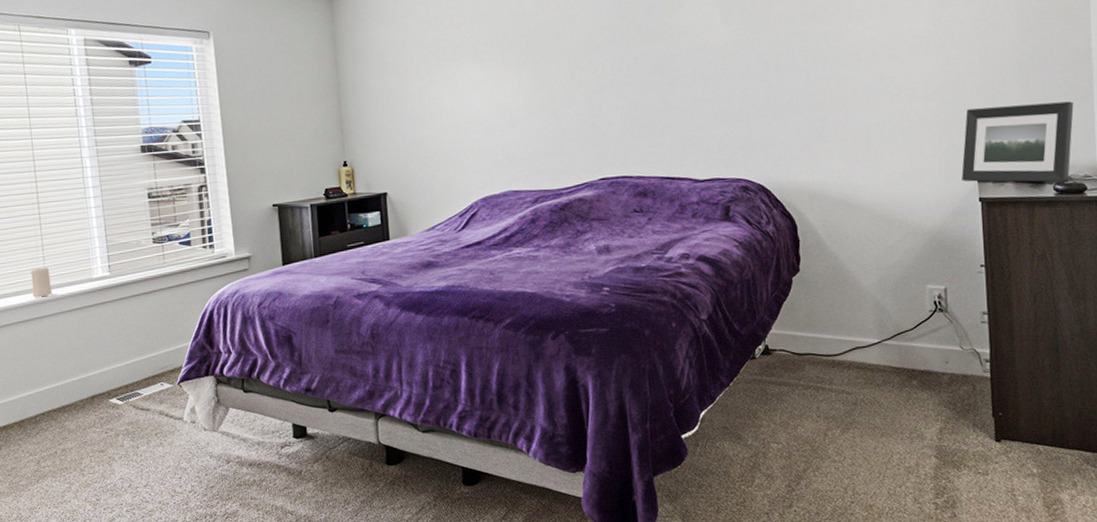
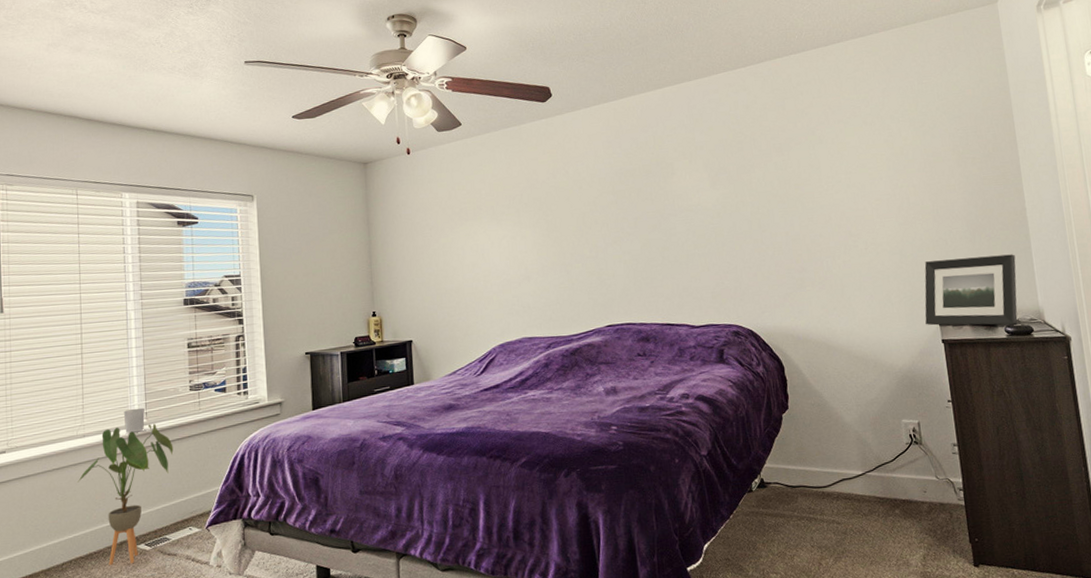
candle: present [30,267,52,298] -> none [69,415,89,445]
house plant: none [43,277,140,418] -> present [77,423,174,565]
candle holder: none [85,260,109,286] -> present [123,407,145,433]

